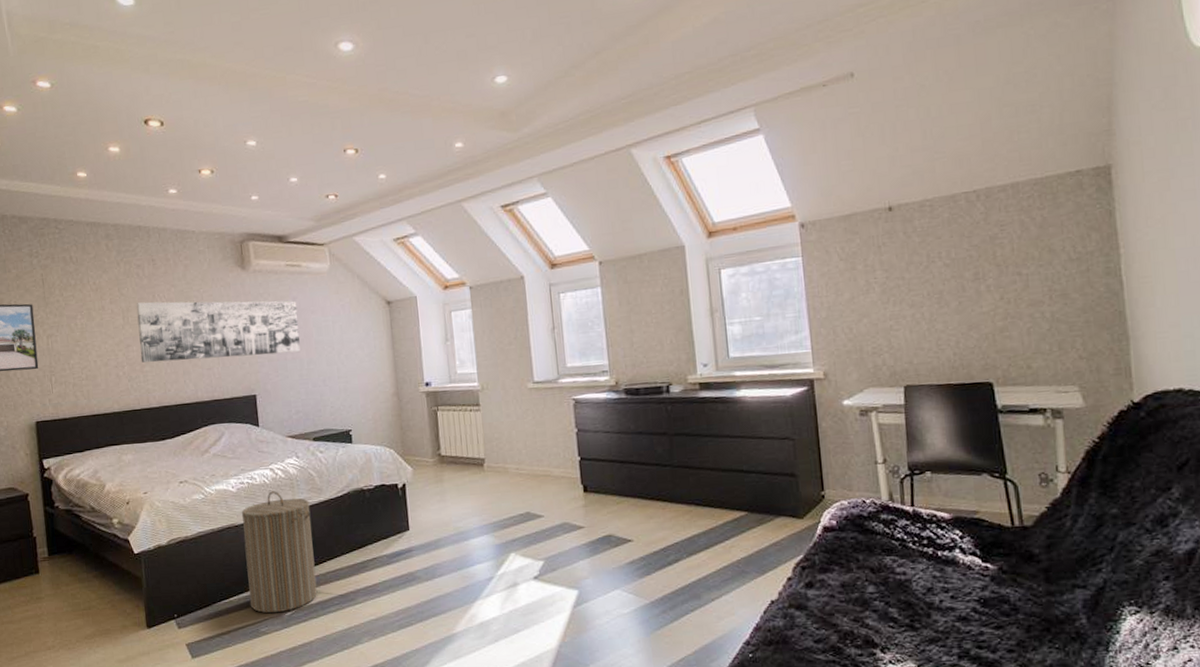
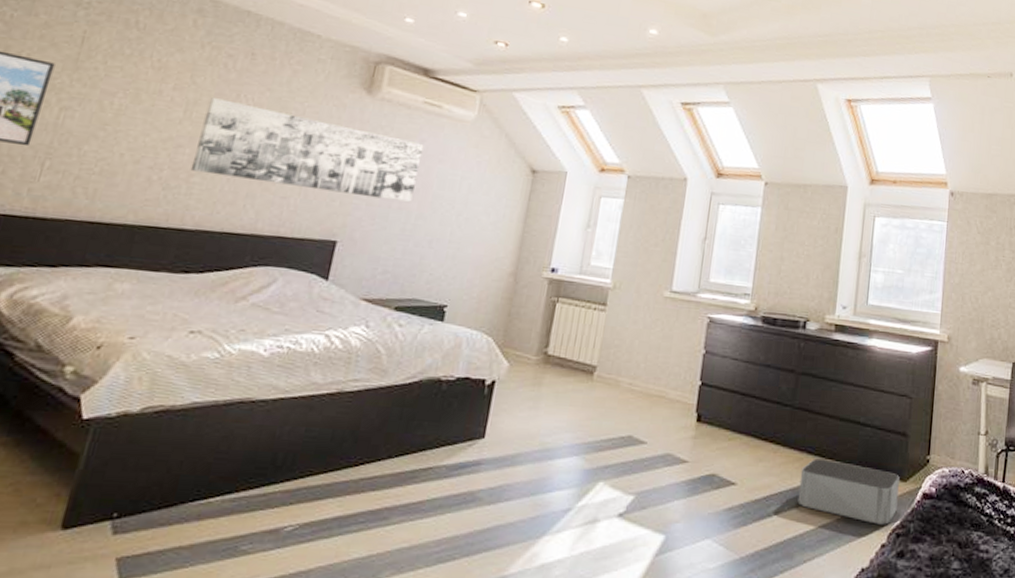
laundry hamper: present [241,491,318,614] -> none [236,363,365,526]
storage bin: none [692,508,798,561] -> present [797,458,900,525]

